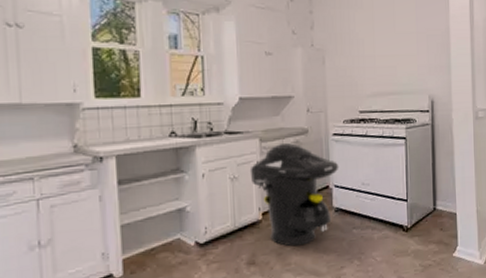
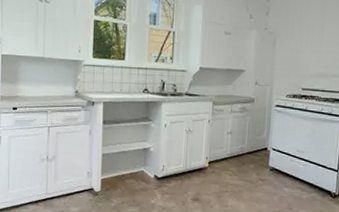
trash can: present [249,142,339,247] -> none [202,107,278,193]

